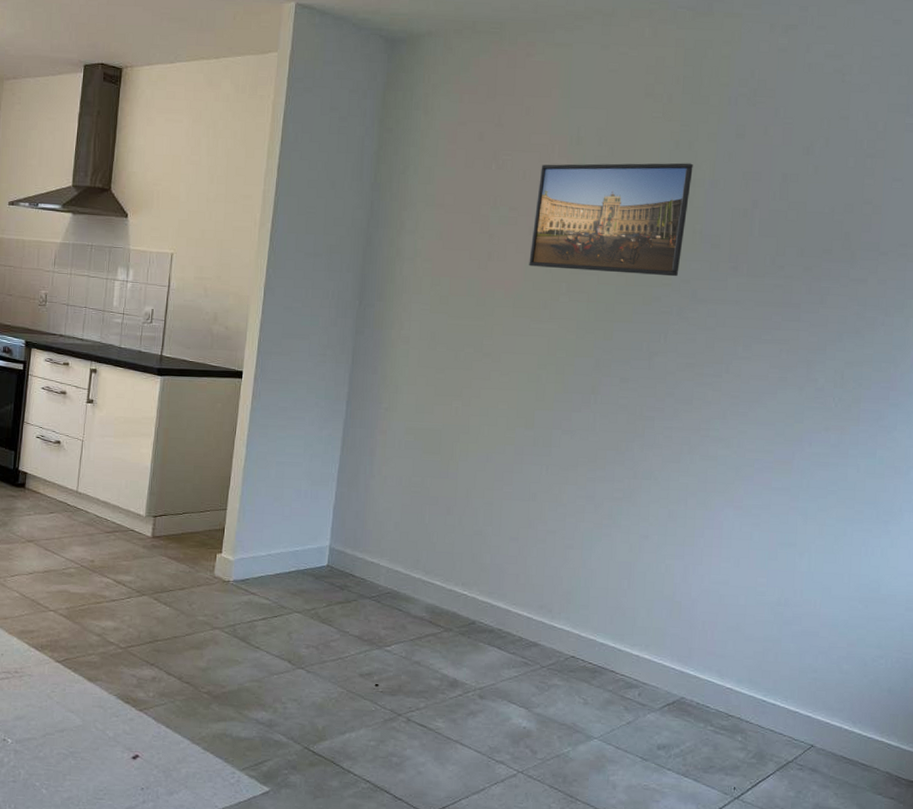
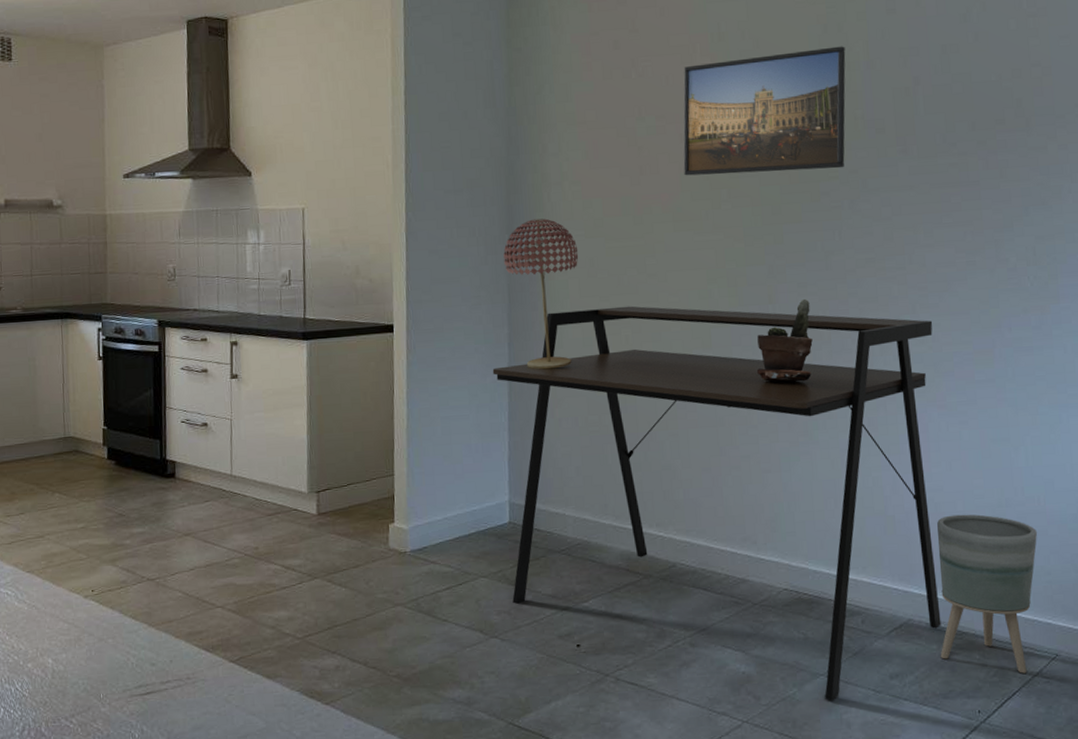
desk: none [321,378,740,763] -> present [492,306,941,701]
table lamp: none [352,289,422,430] -> present [503,218,579,370]
potted plant: none [573,393,629,469] -> present [757,298,813,382]
planter: none [706,607,810,759] -> present [937,514,1038,674]

